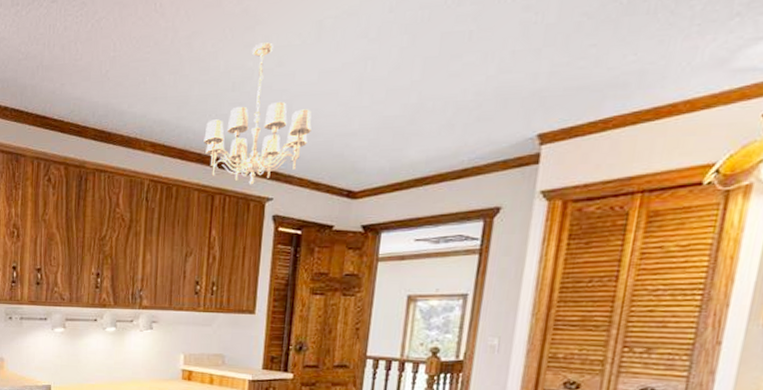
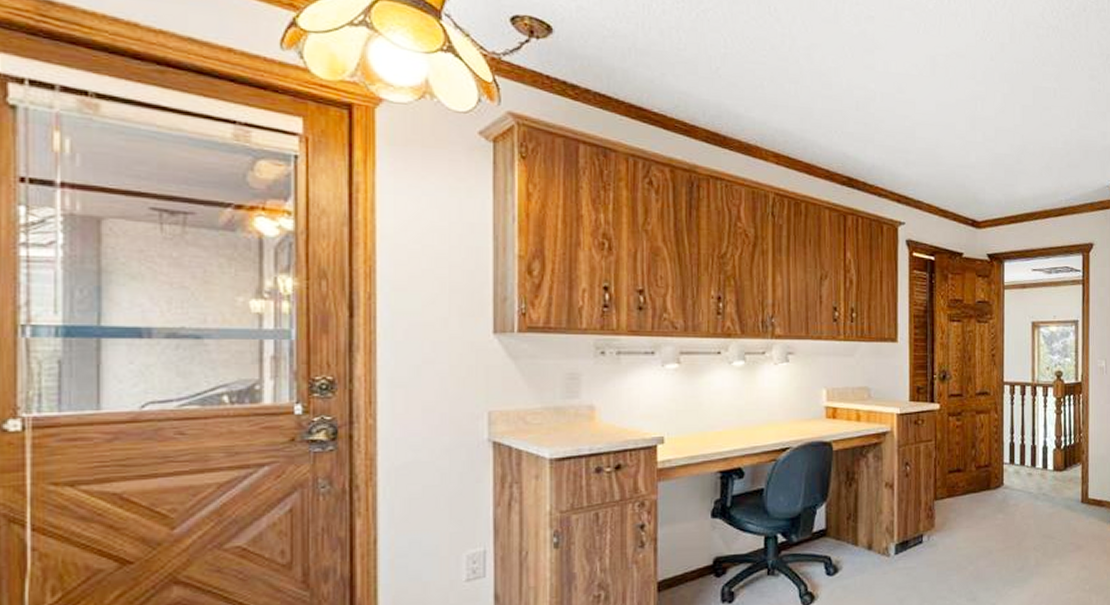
chandelier: present [203,42,312,185] -> none [831,67,935,208]

